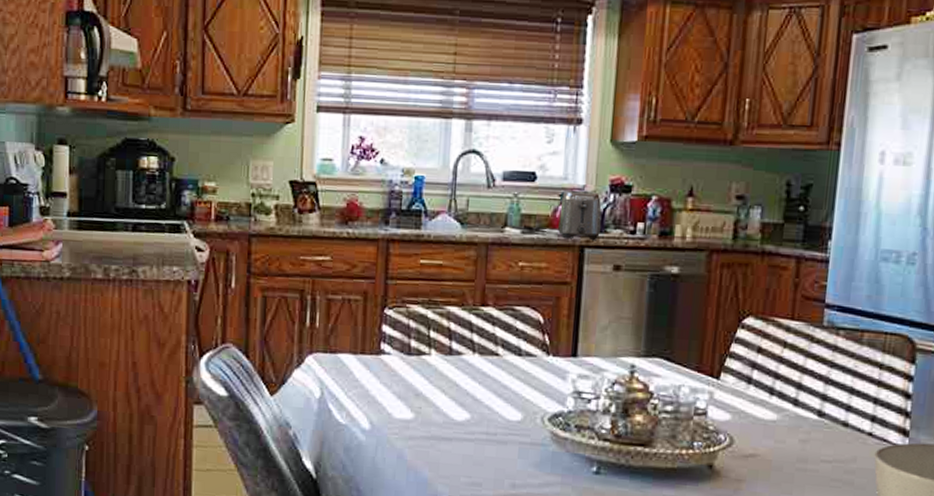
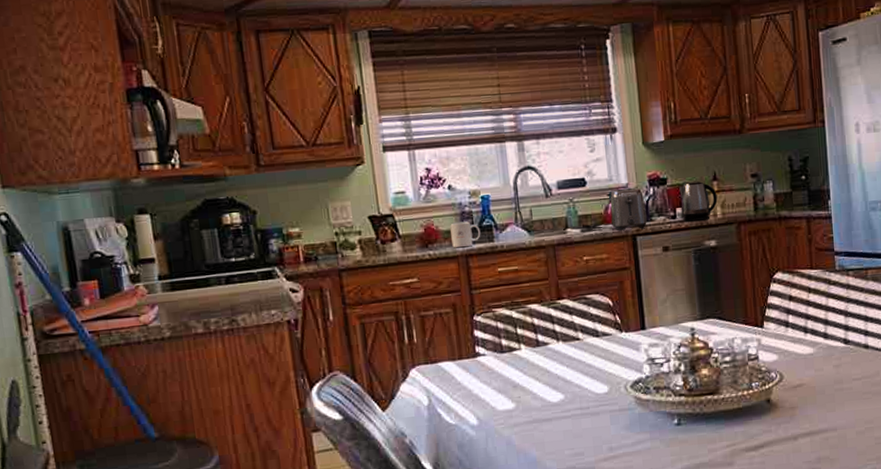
mug: none [374,201,408,231] -> present [450,221,481,248]
kettle: none [643,193,690,243] -> present [679,180,718,223]

